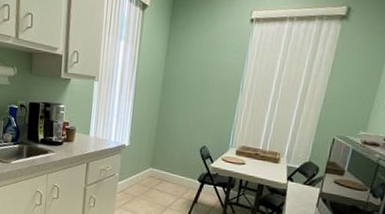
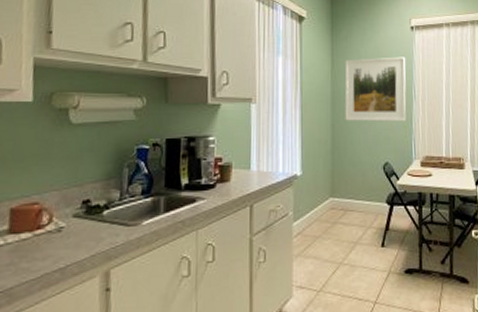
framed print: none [172,48,240,112] -> present [344,57,406,122]

